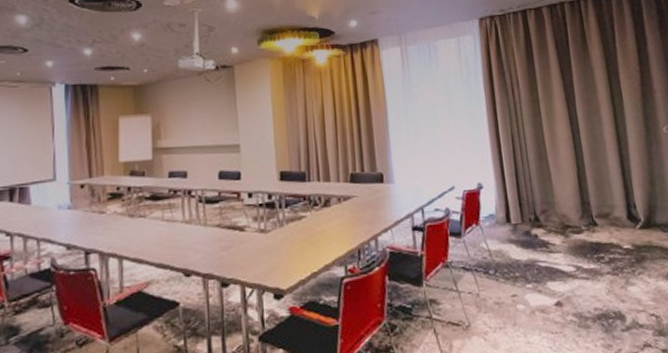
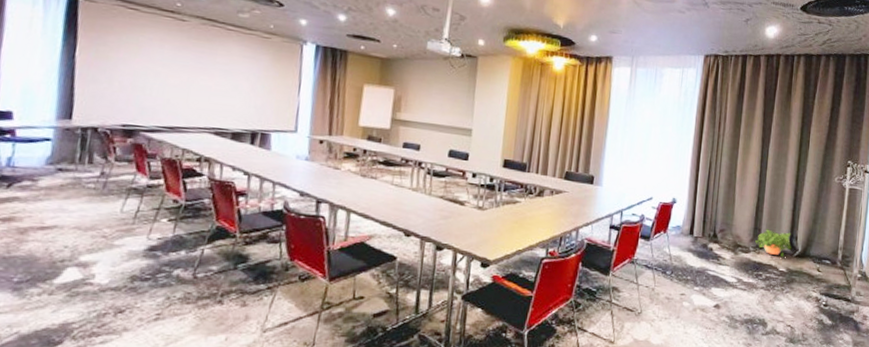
potted plant: none [586,200,632,231] -> present [755,229,791,257]

